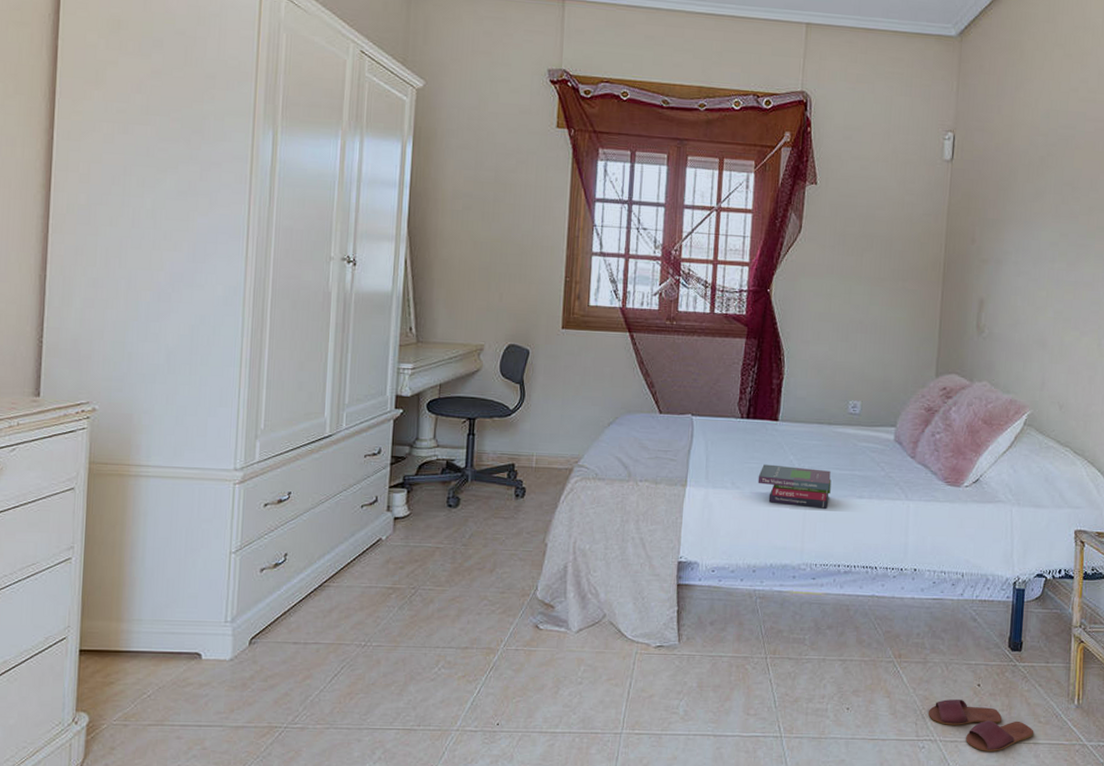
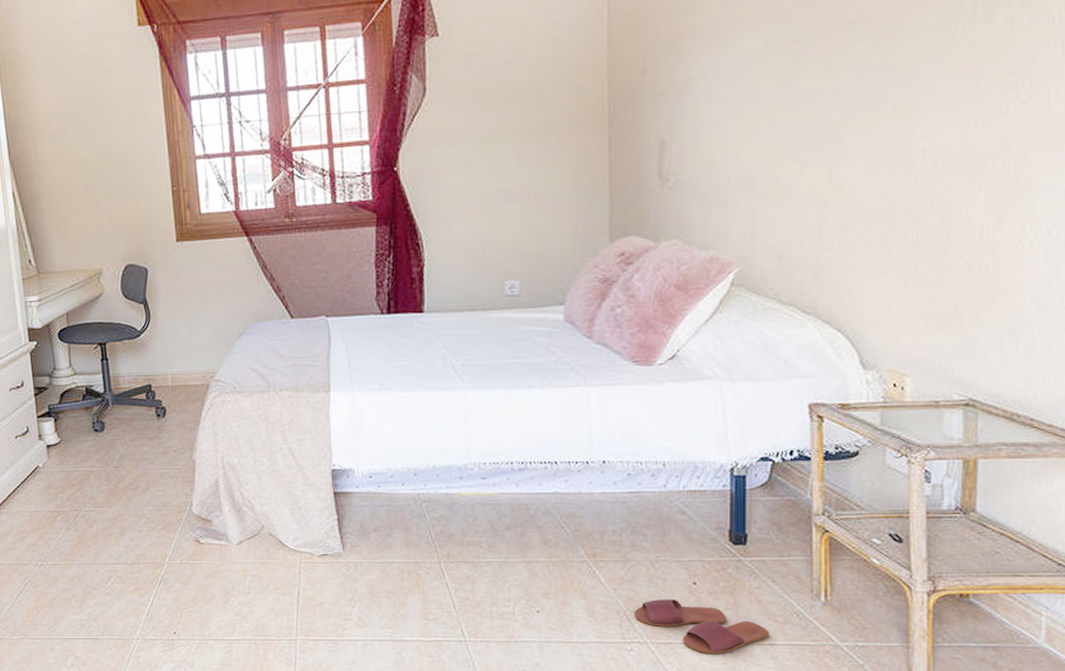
books: present [757,464,832,509] -> none [408,360,494,404]

